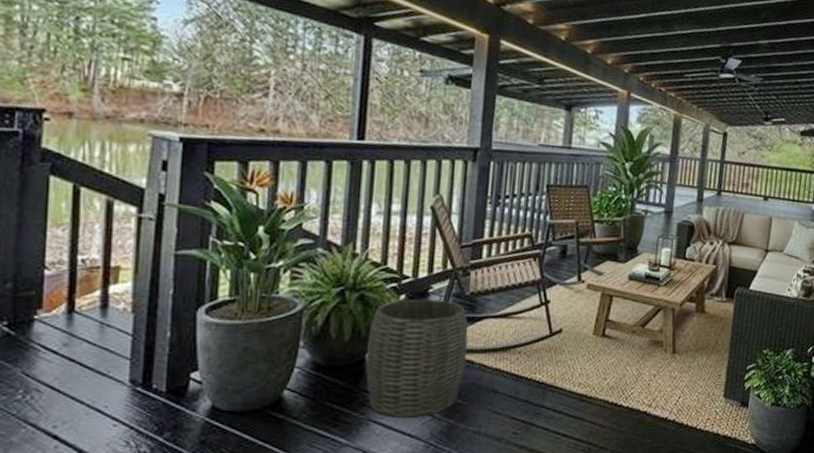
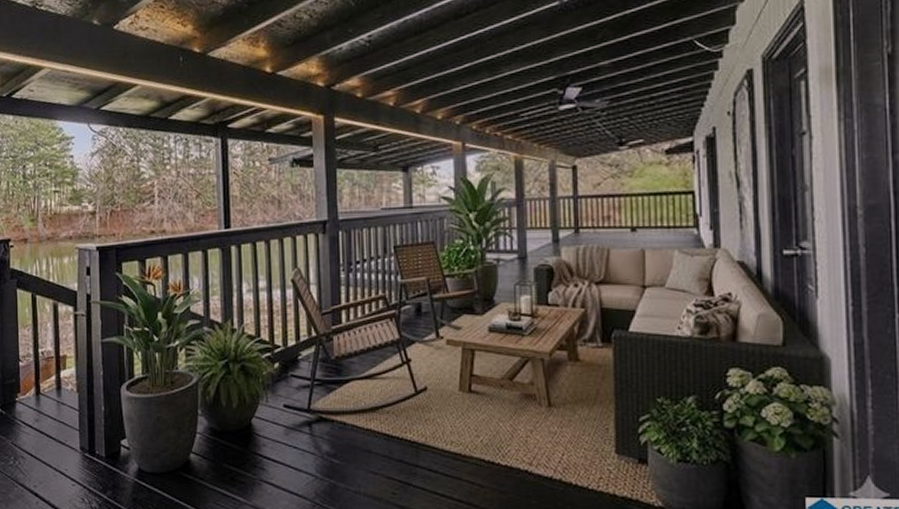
woven basket: present [365,298,469,418] -> none [251,365,339,478]

